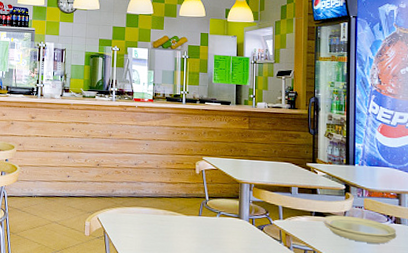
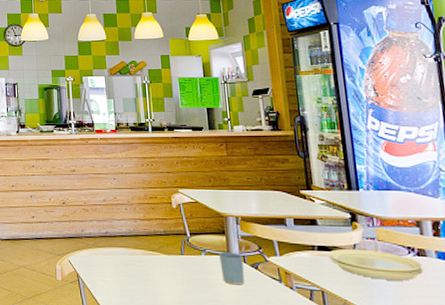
mug: none [231,214,252,244] -> present [219,252,245,285]

